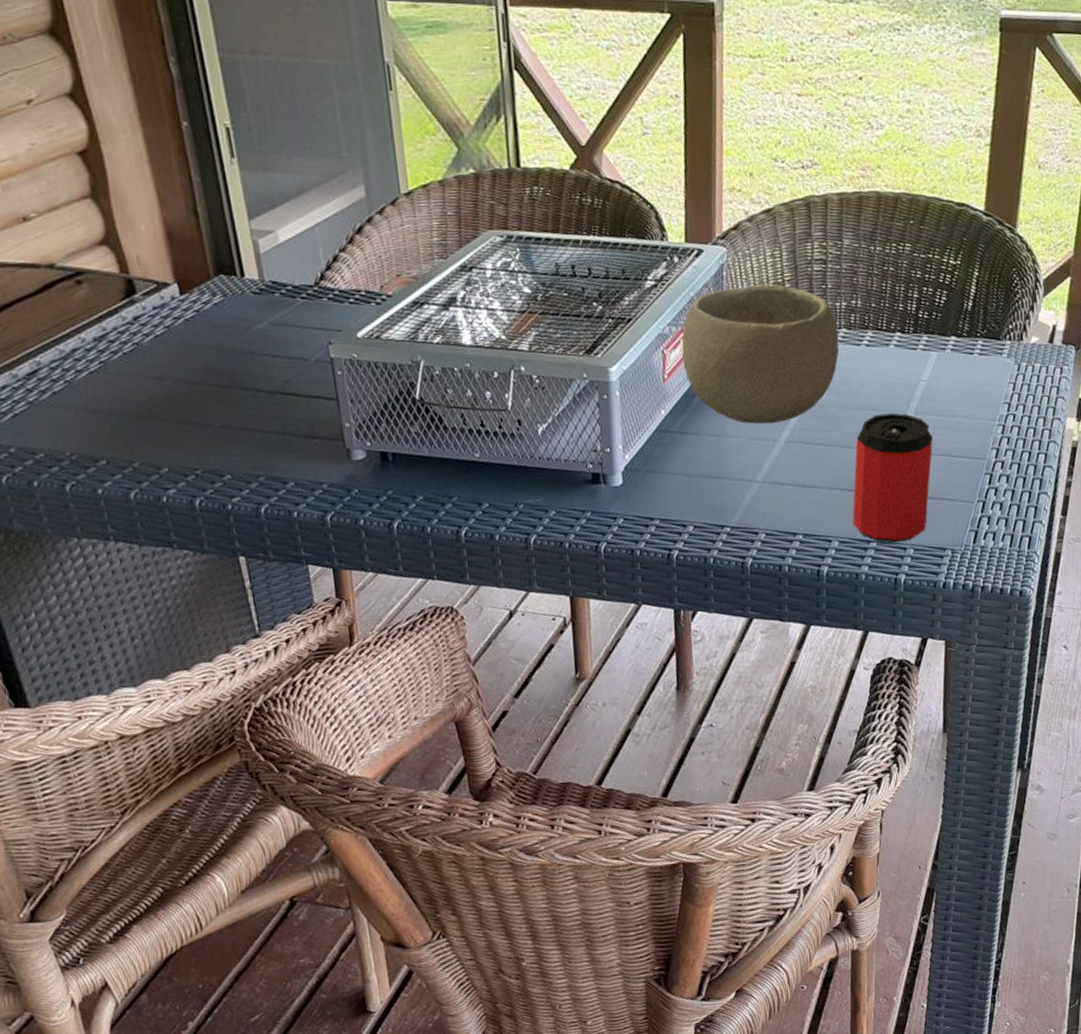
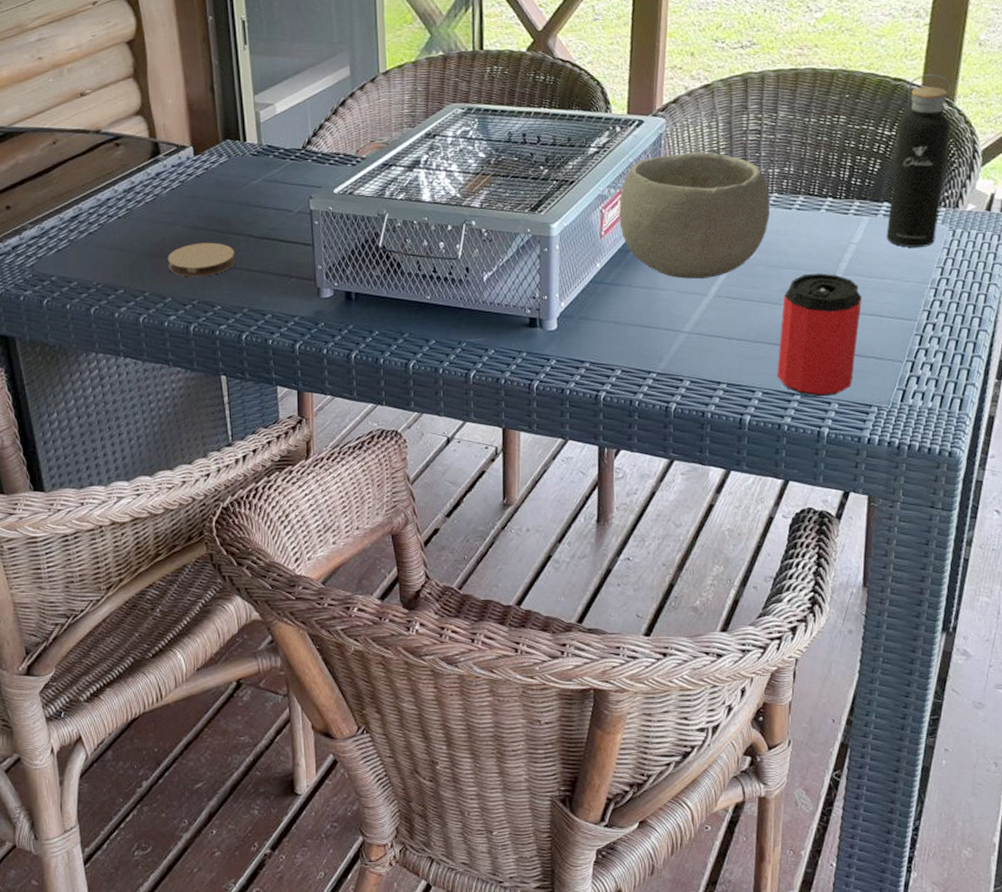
coaster: none [158,399,244,442] -> present [167,242,236,277]
water bottle: none [954,199,1014,383] -> present [886,74,952,248]

